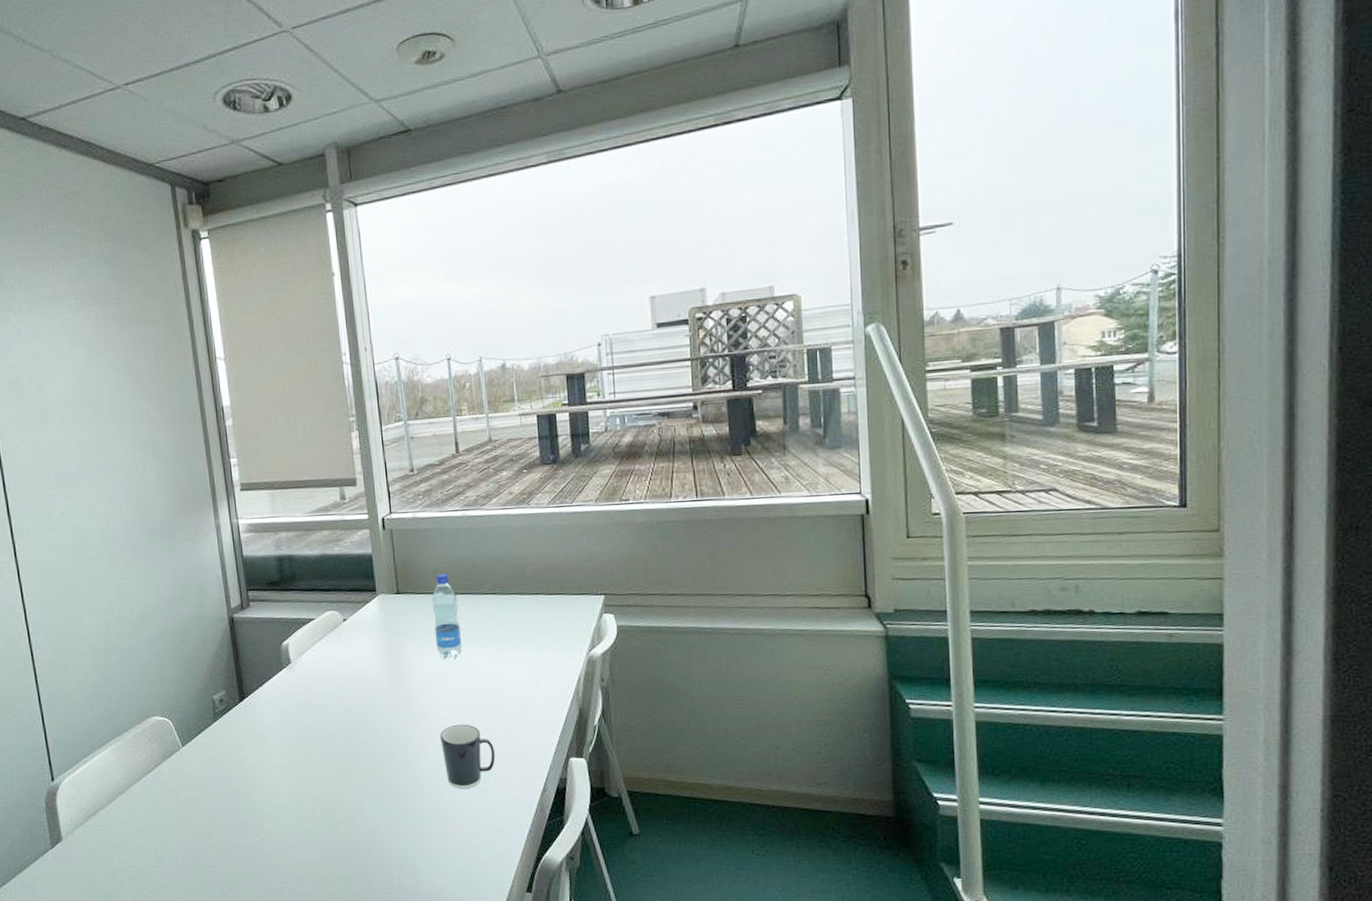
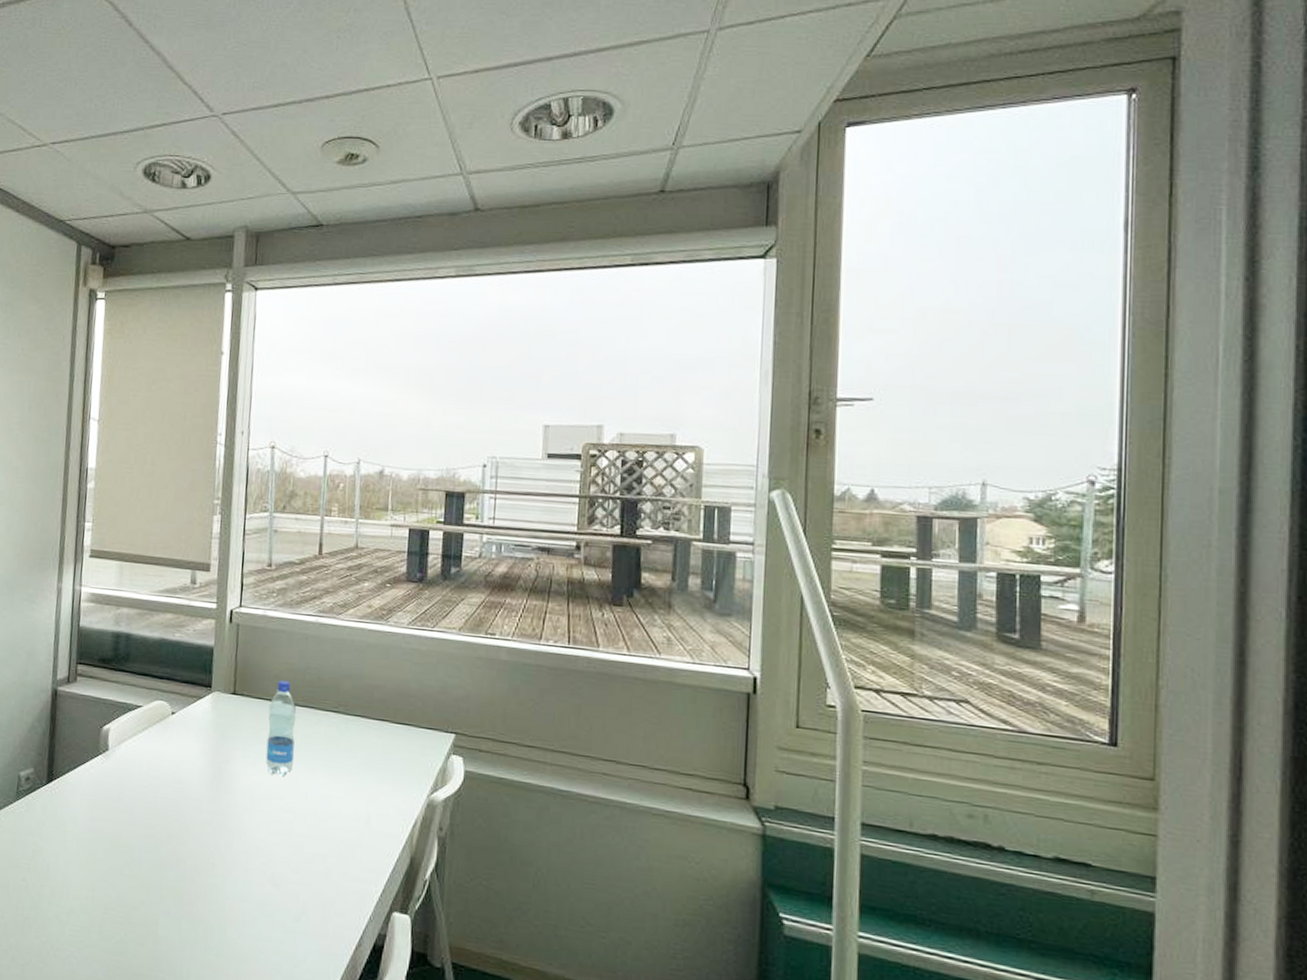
mug: present [440,724,496,789] -> none [253,850,312,927]

